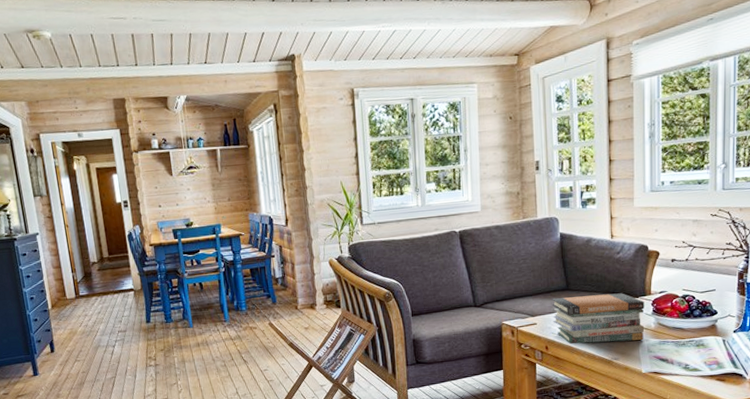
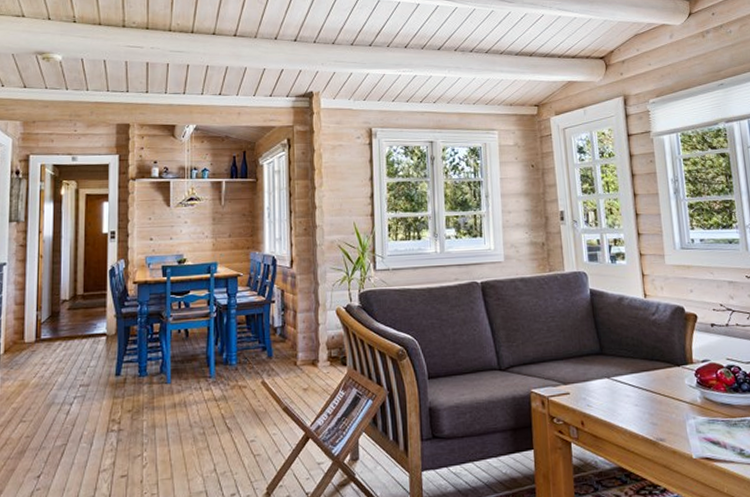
book stack: present [552,293,645,344] -> none [585,360,691,420]

